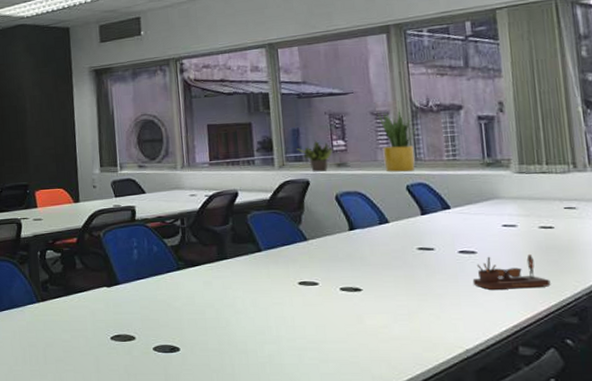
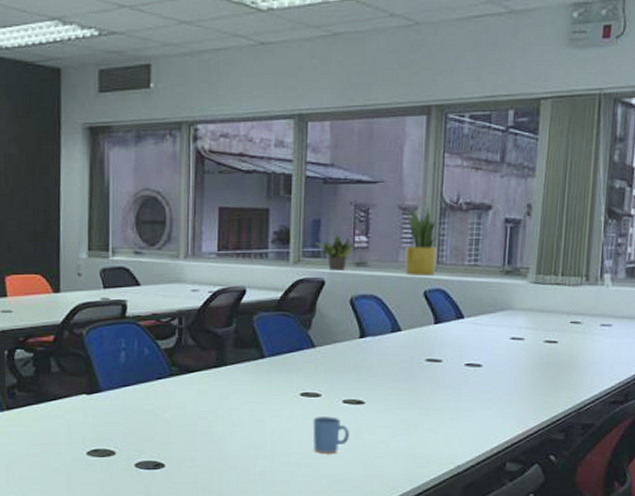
mug: none [313,303,351,338] -> present [312,417,349,454]
desk organizer: present [472,253,551,290] -> none [474,368,546,405]

